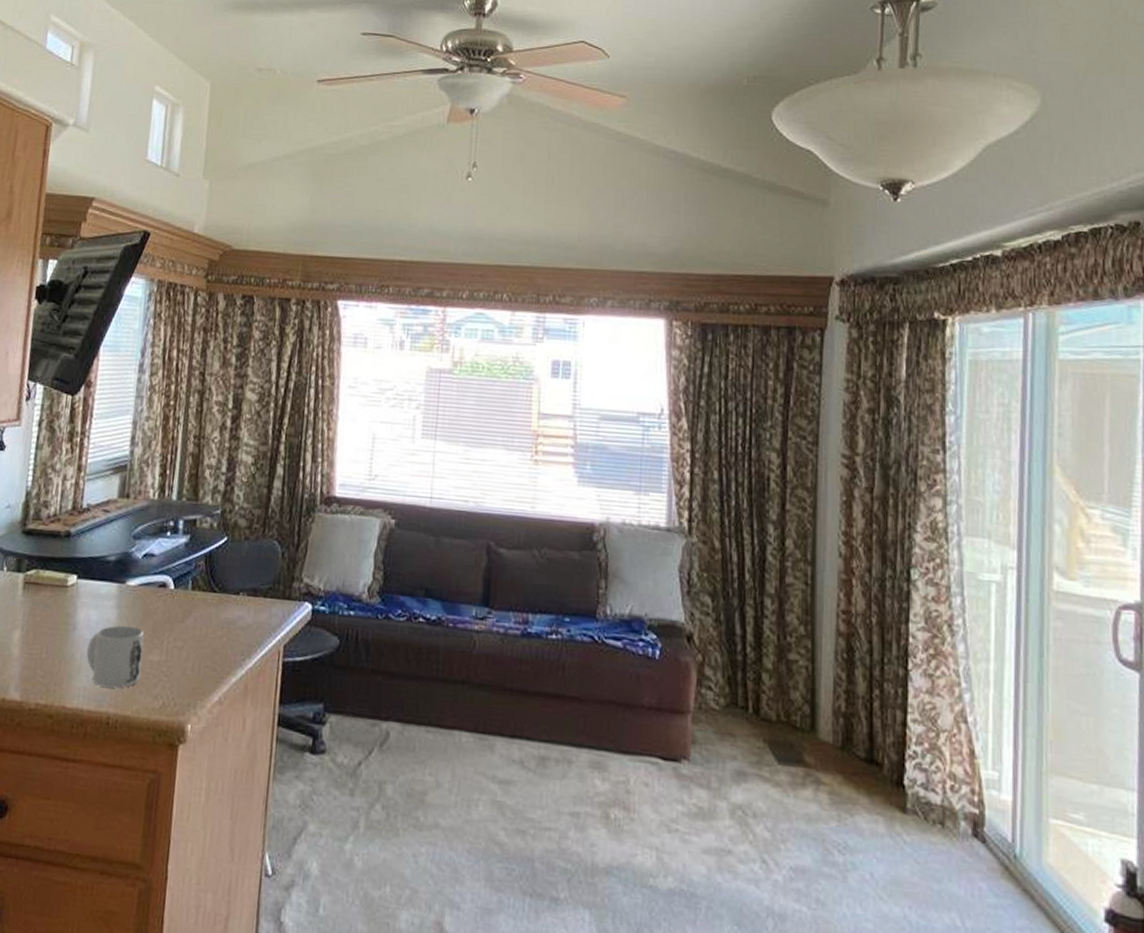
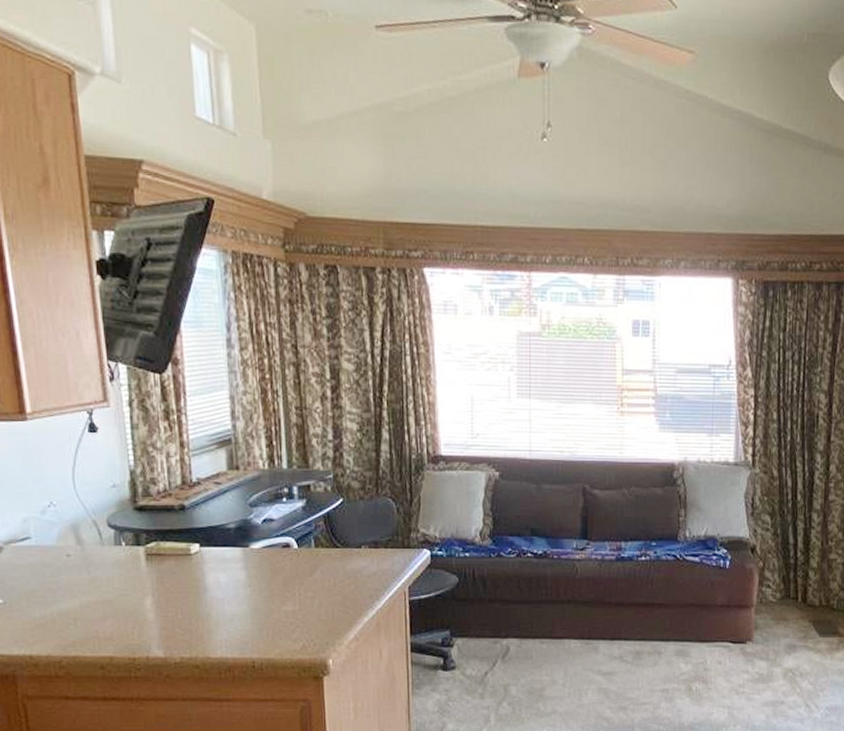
mug: present [86,625,145,688] -> none [222,583,278,637]

